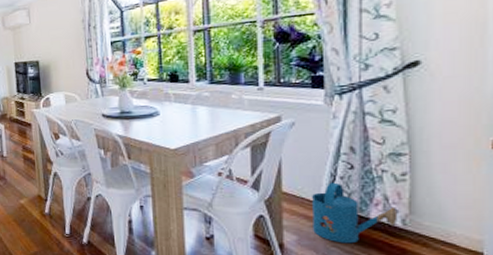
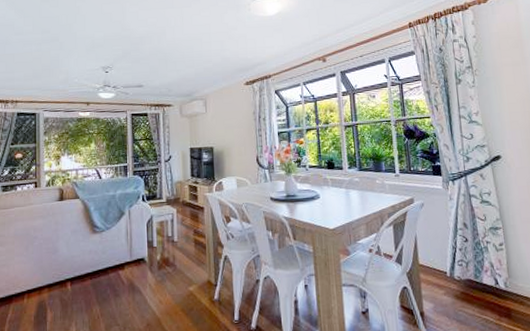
watering can: present [312,182,398,244] -> none [441,254,502,308]

